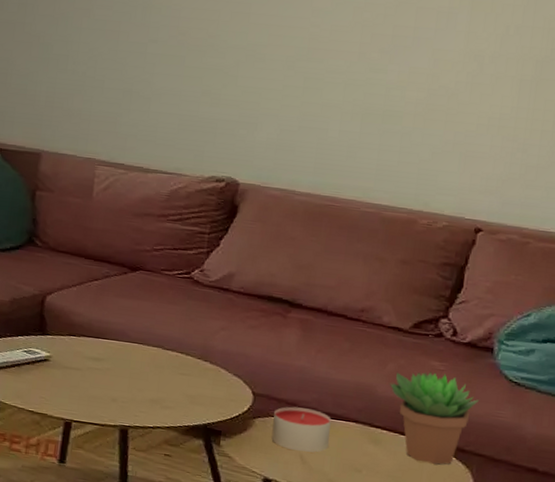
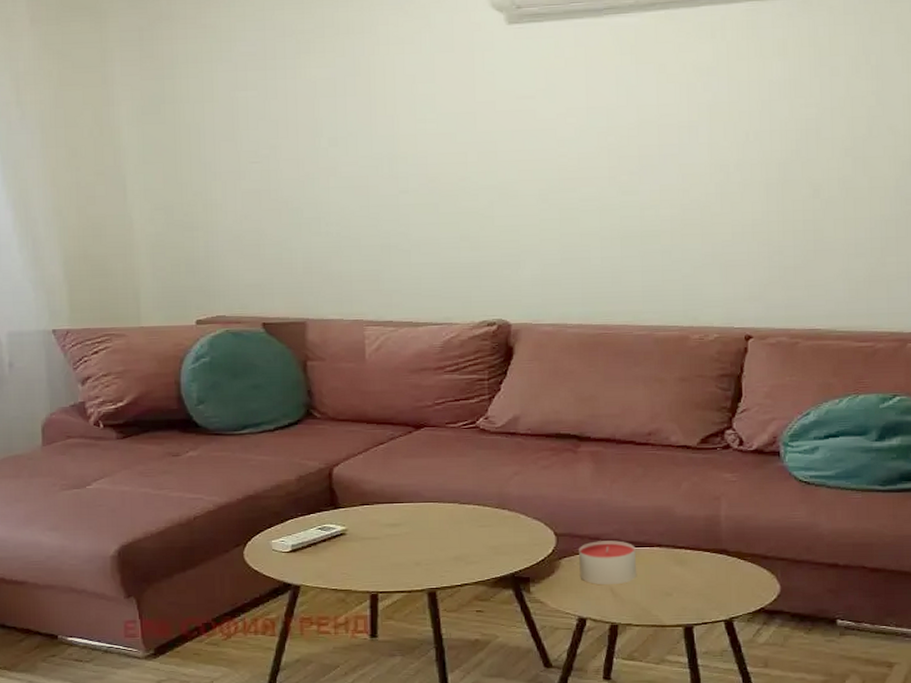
succulent plant: present [389,372,479,465] -> none [686,484,773,575]

